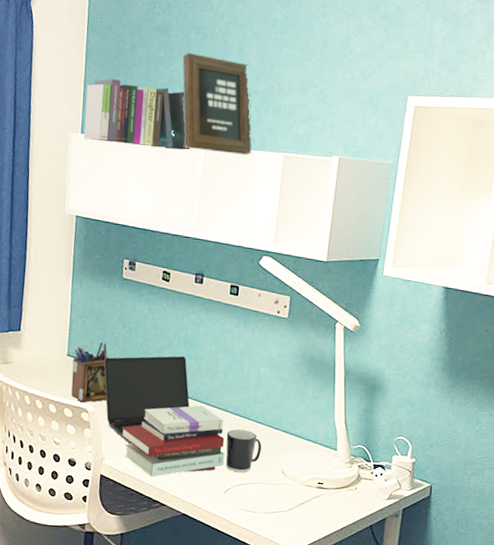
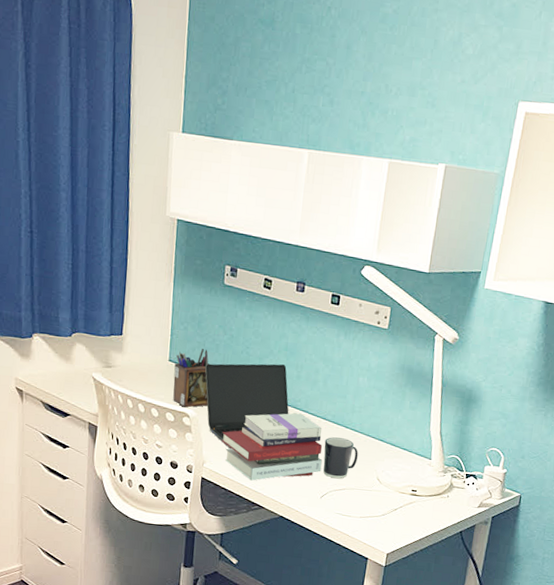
books: present [83,79,191,150] -> none [185,74,295,153]
picture frame: present [182,52,252,155] -> none [287,48,358,160]

